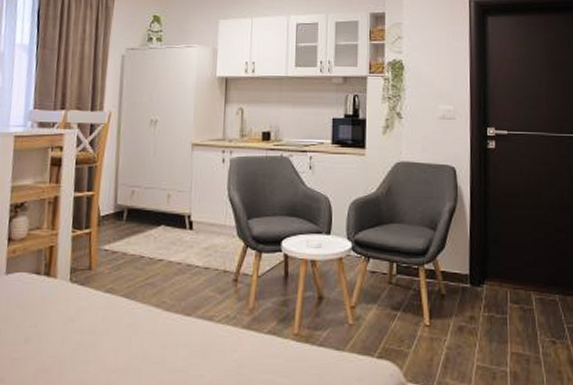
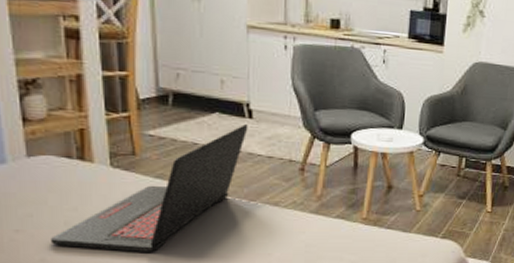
laptop: none [10,236,189,372] -> present [50,124,248,252]

